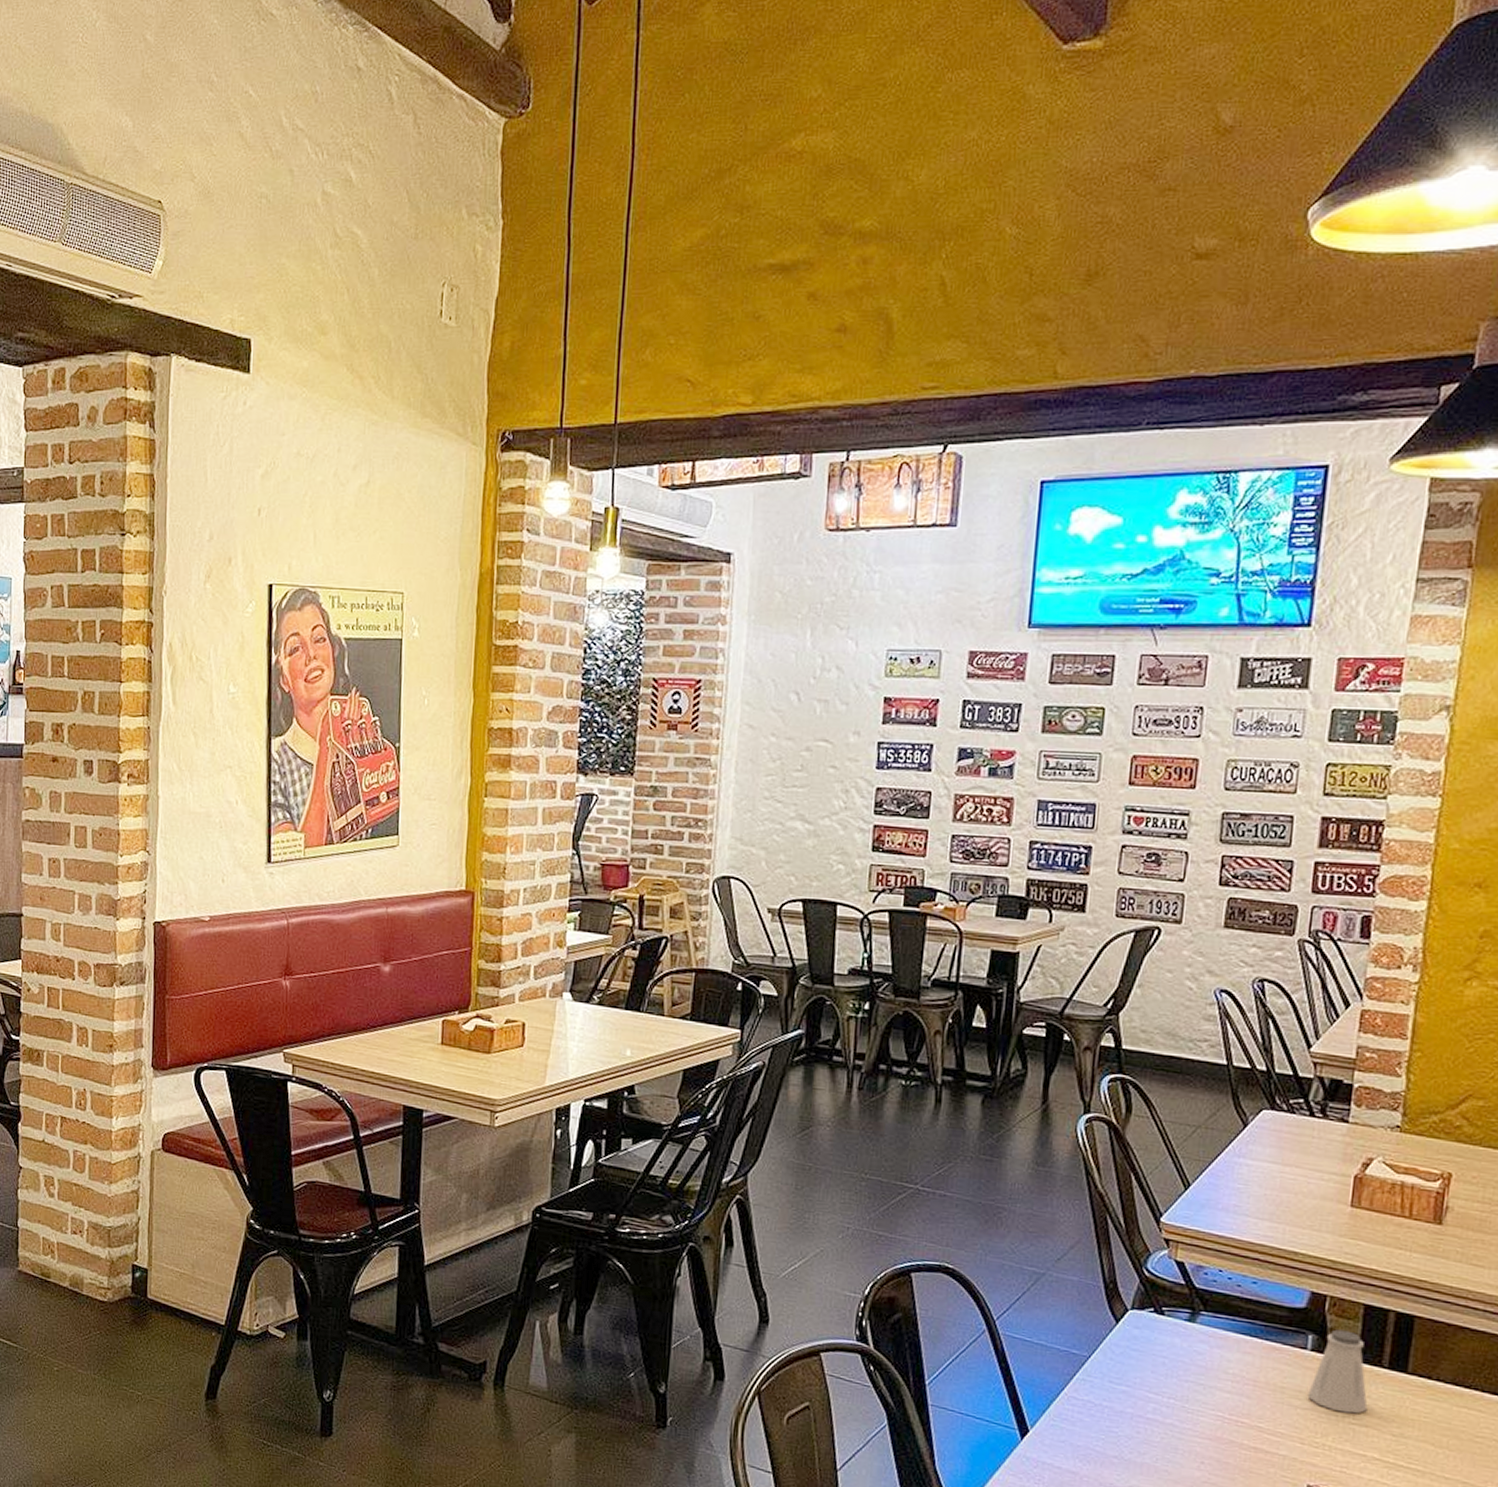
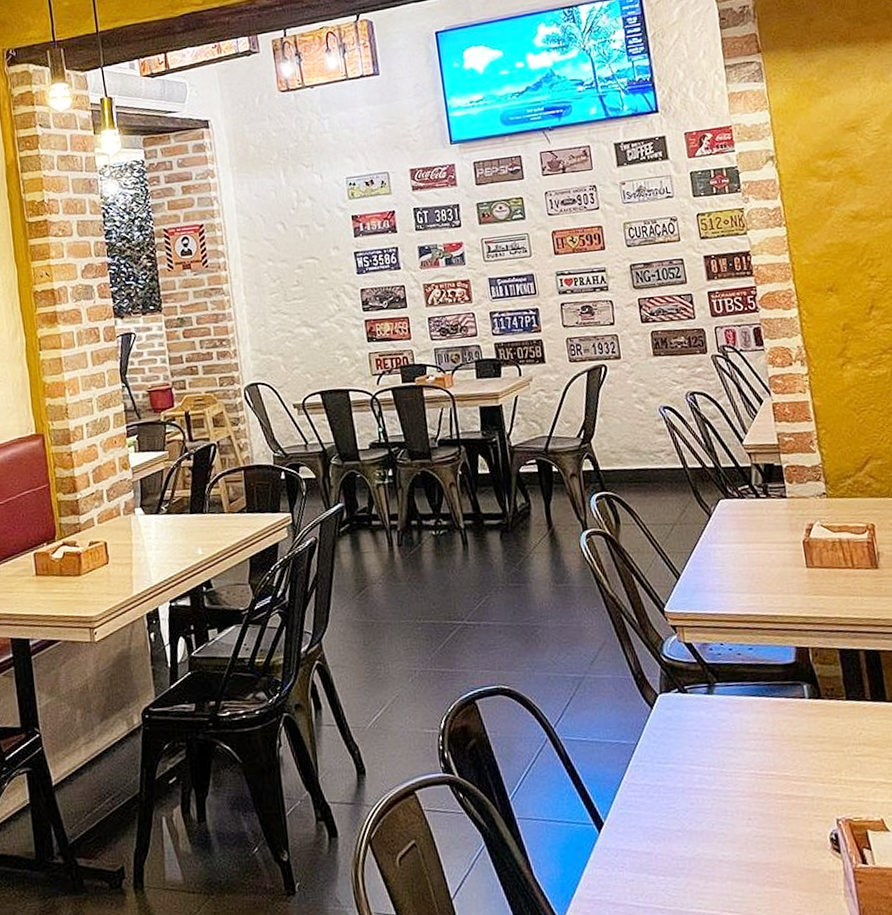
saltshaker: present [1307,1329,1368,1414] -> none [815,674,865,748]

